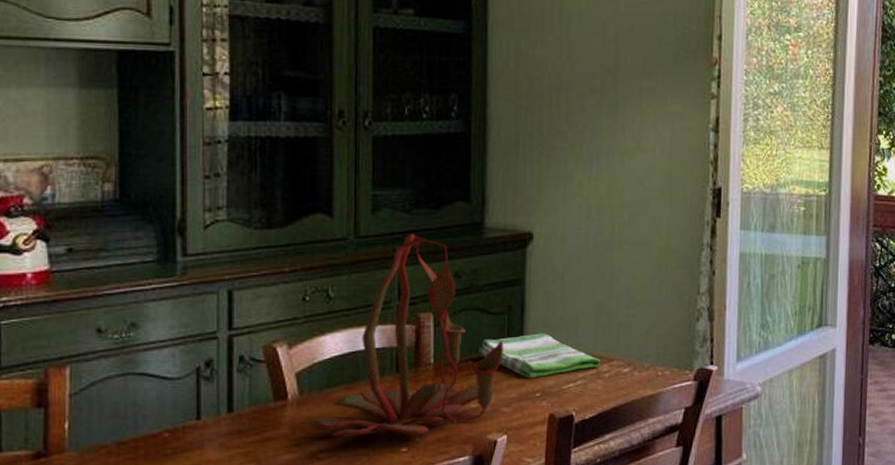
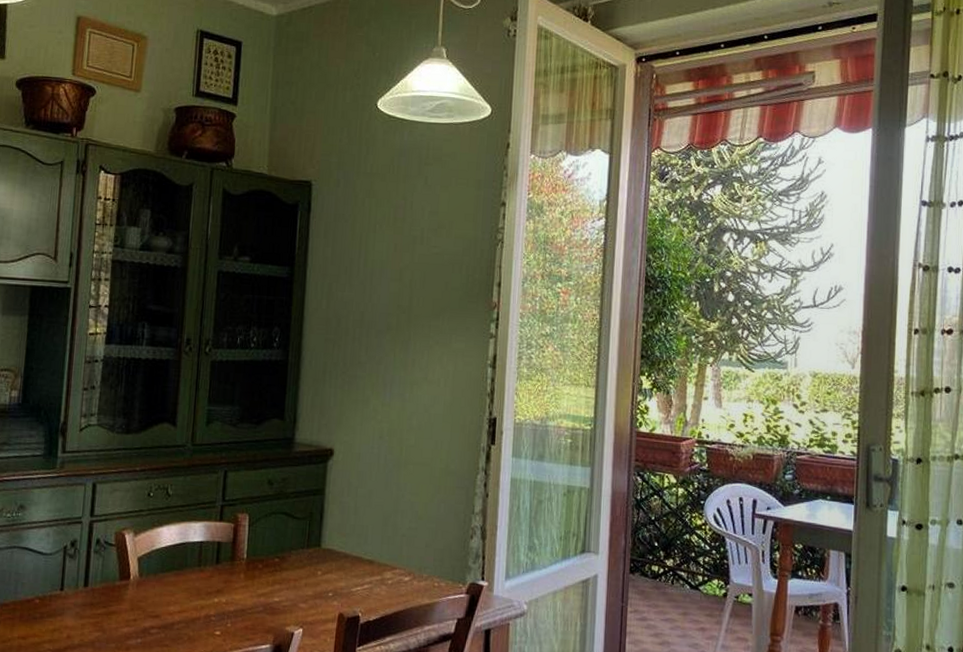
plant: present [309,234,504,438] -> none [145,444,305,621]
dish towel: present [479,333,600,378] -> none [283,539,385,579]

